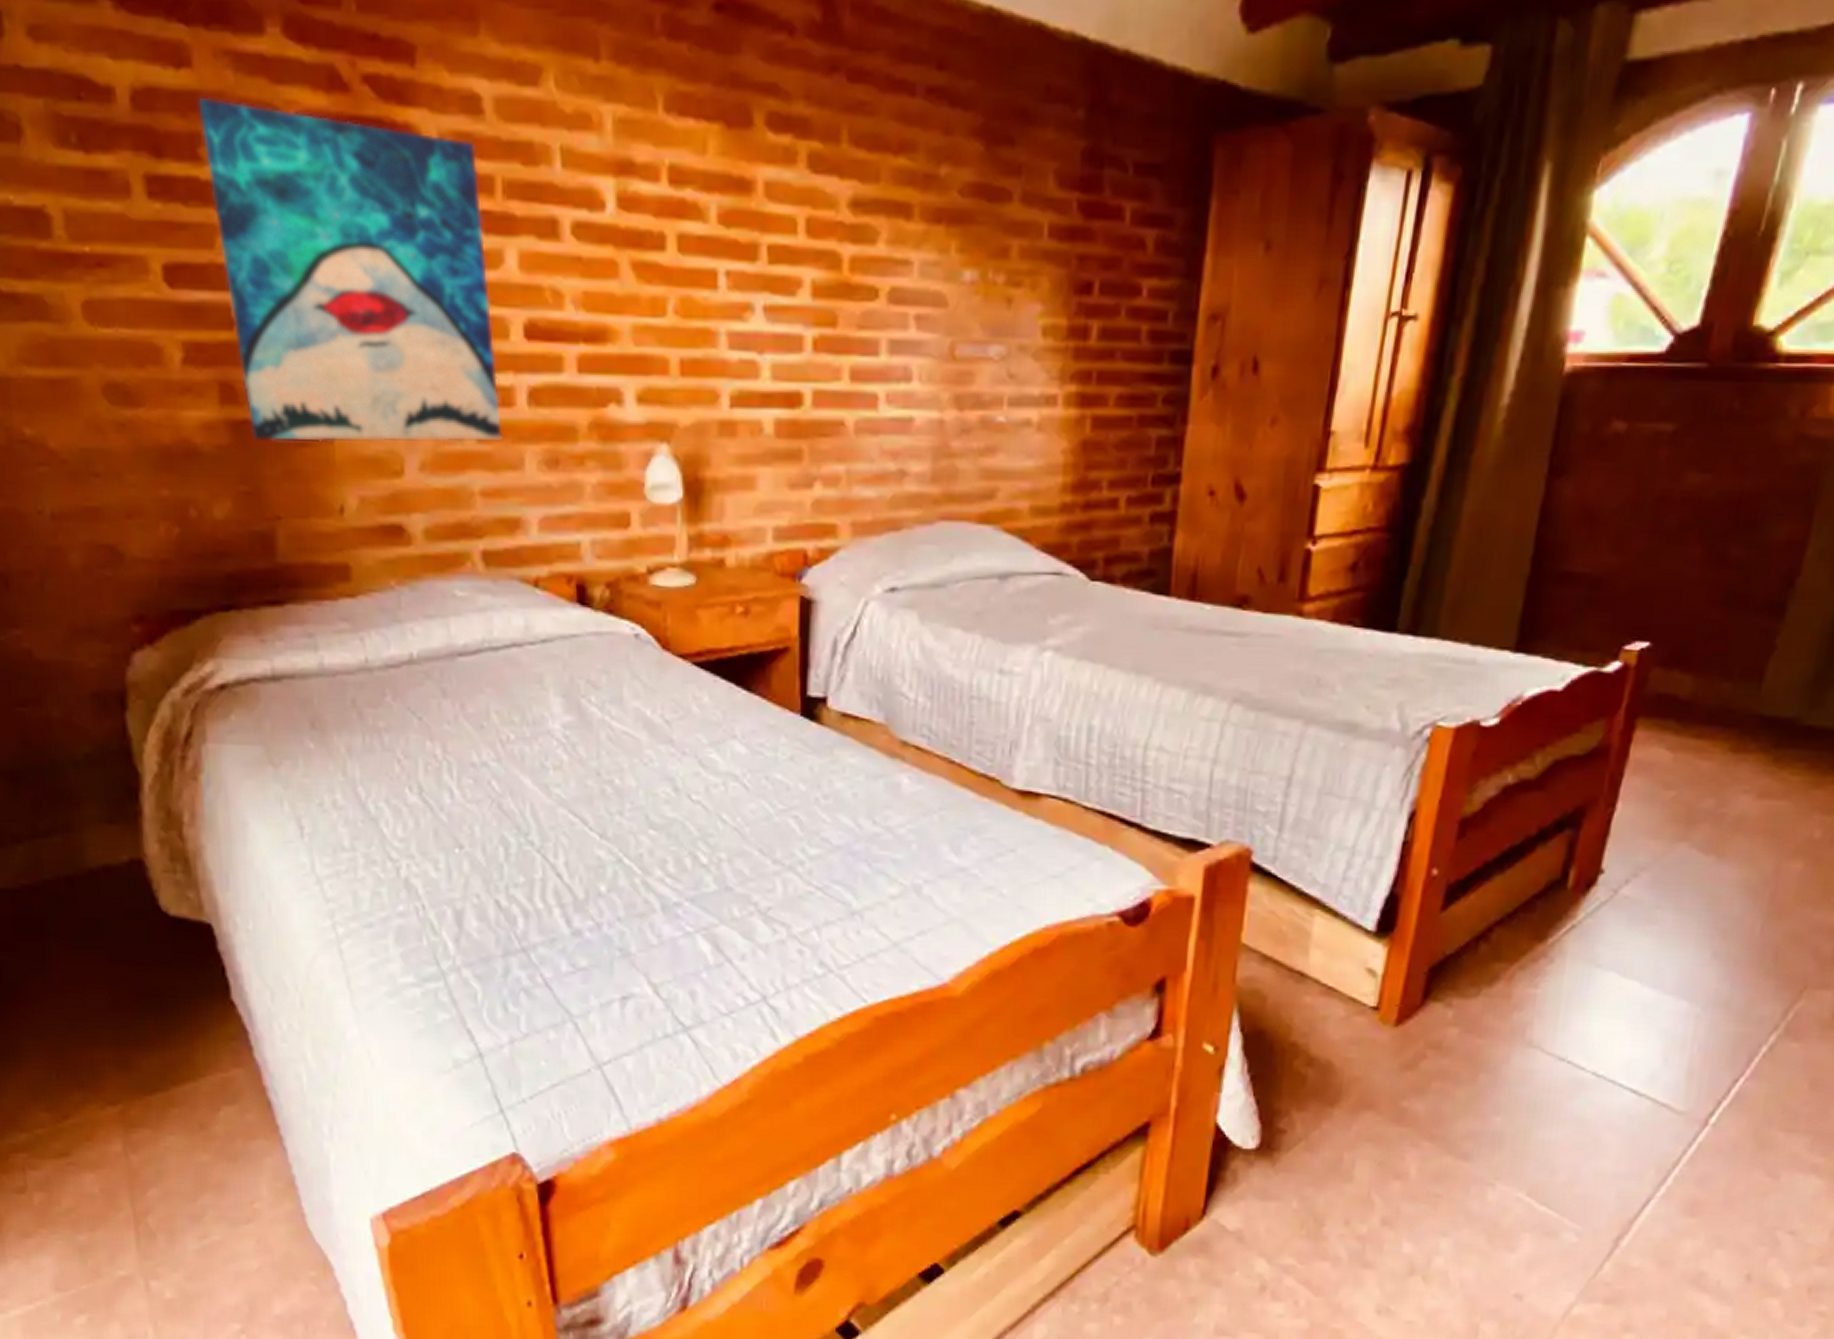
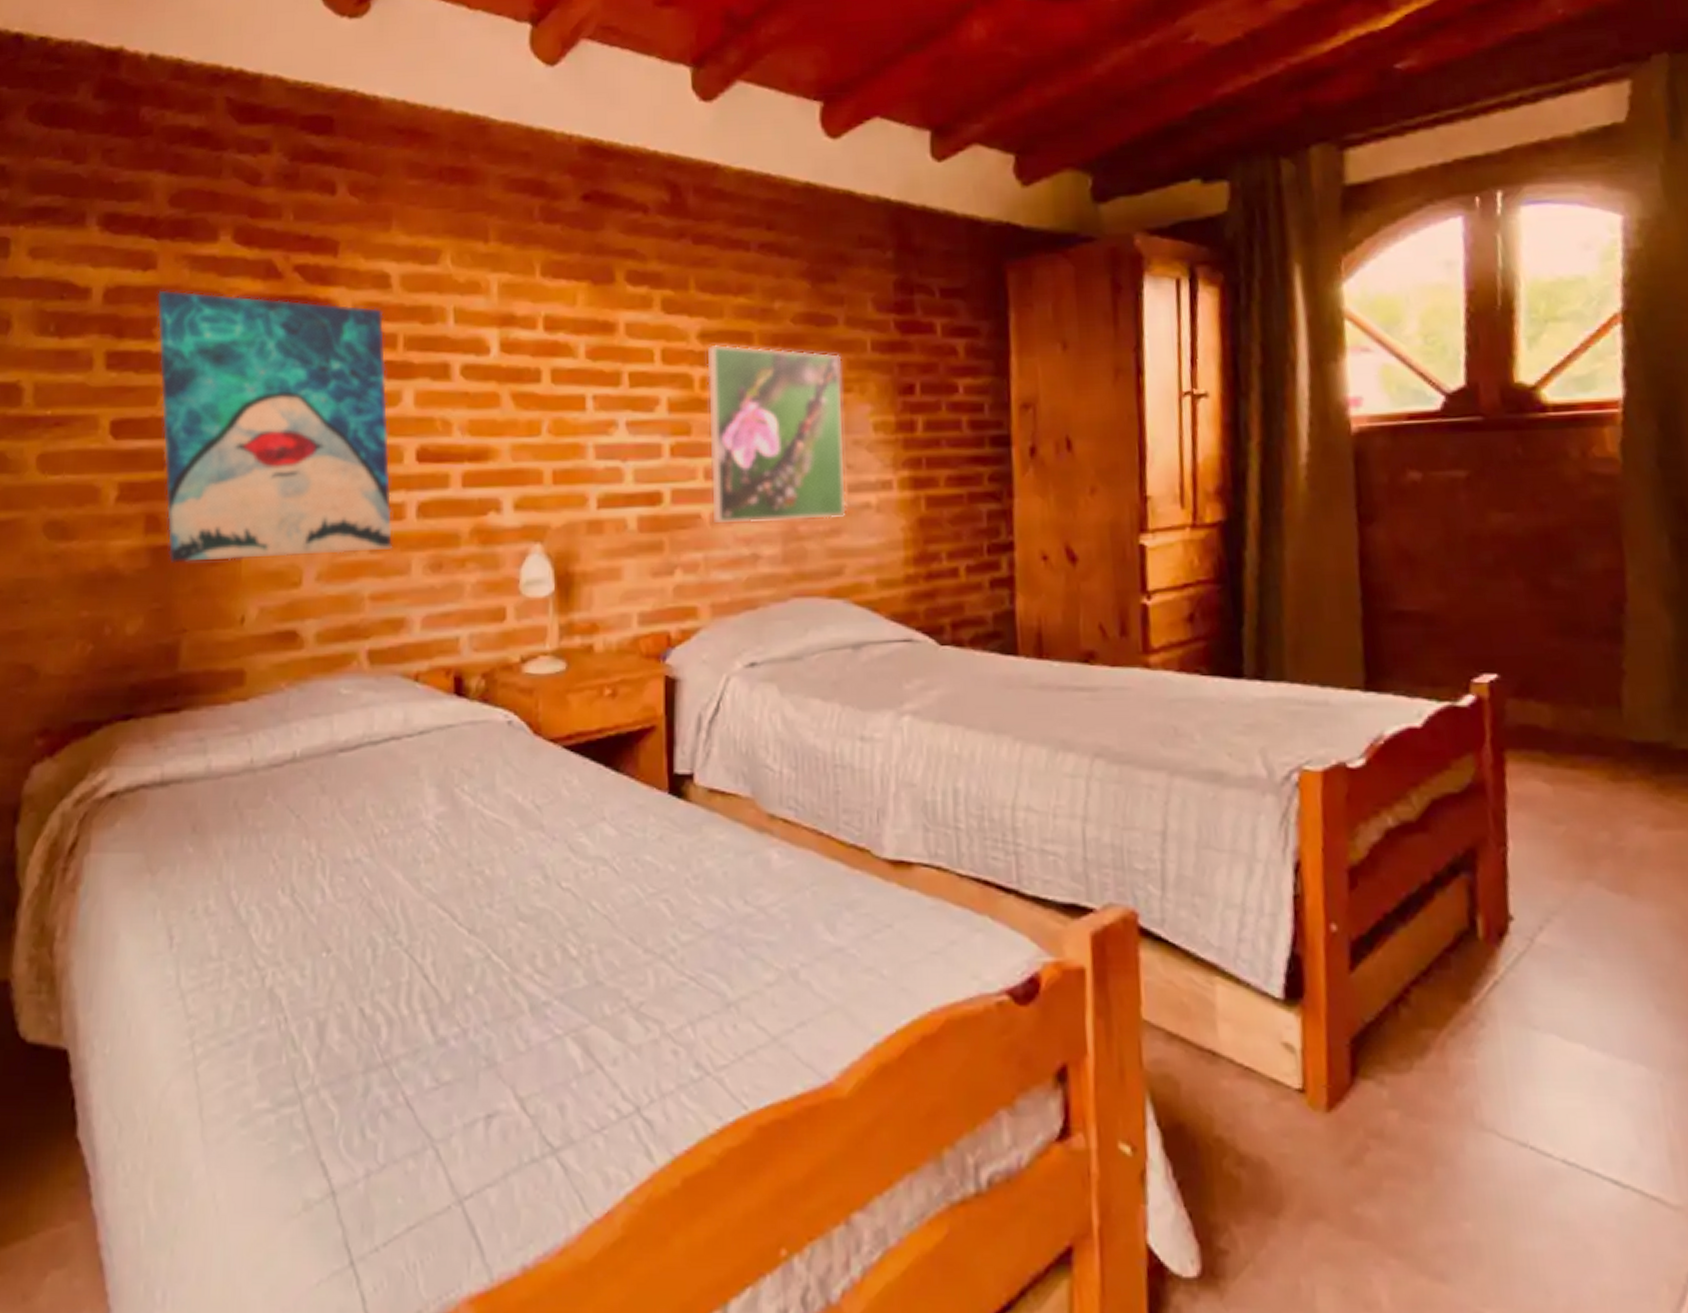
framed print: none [856,216,1013,435] -> present [707,344,846,523]

